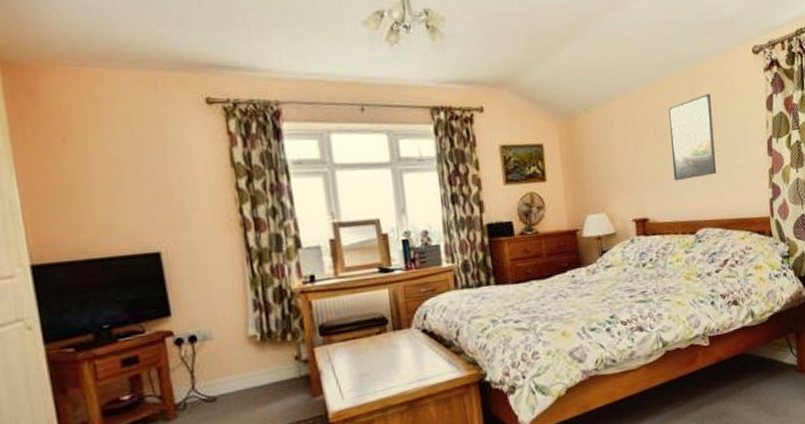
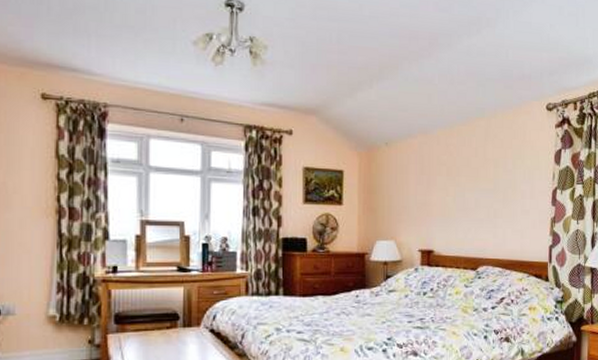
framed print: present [668,93,717,181] -> none [461,141,503,219]

